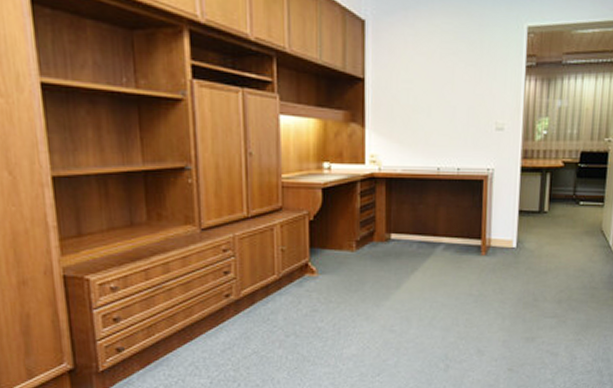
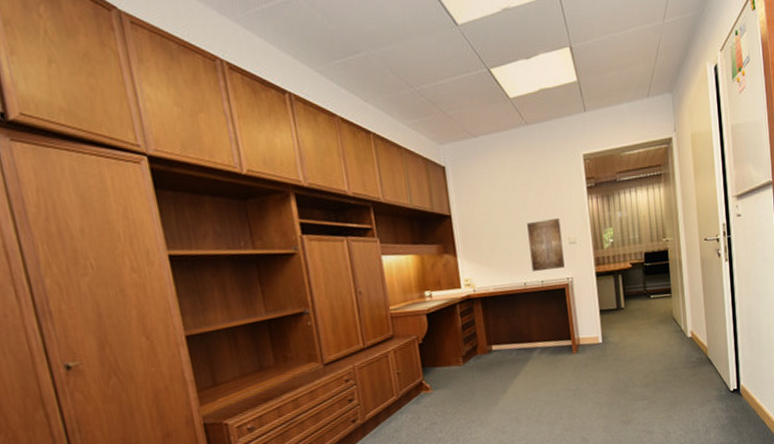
wall art: none [449,98,489,156] -> present [527,218,565,271]

